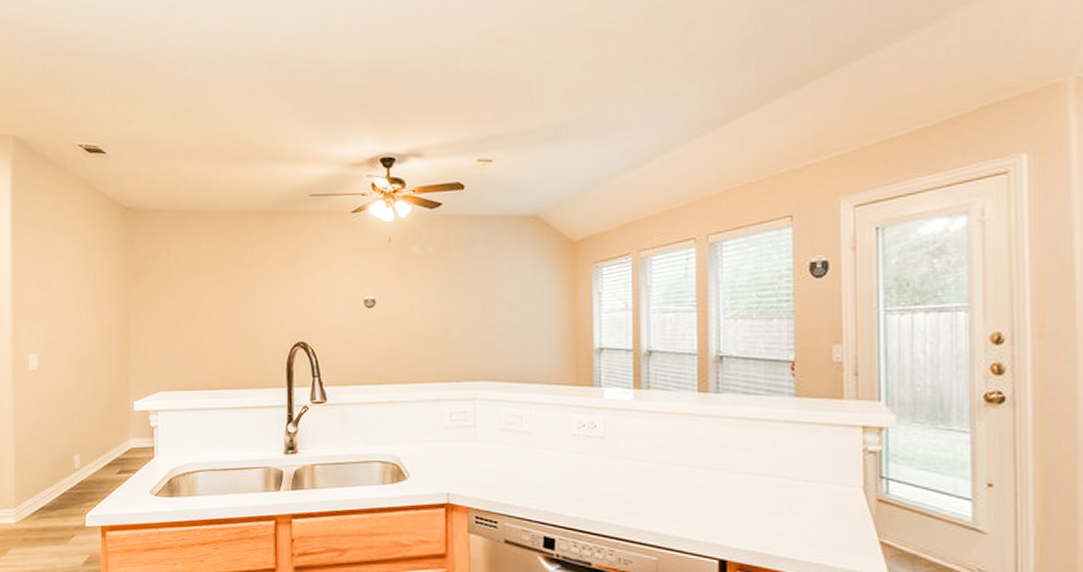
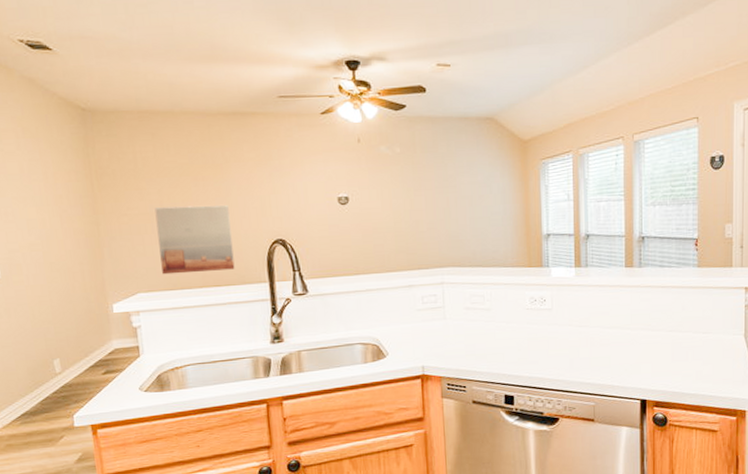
wall art: none [182,304,254,374] -> present [154,205,235,275]

